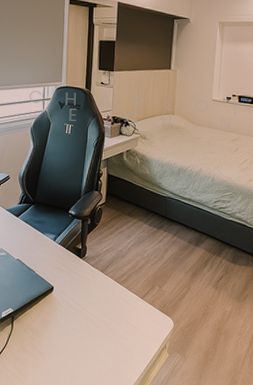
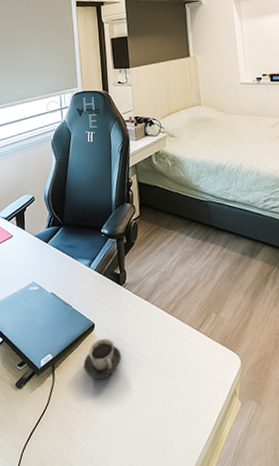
cup: none [40,299,74,331] -> present [83,338,121,380]

